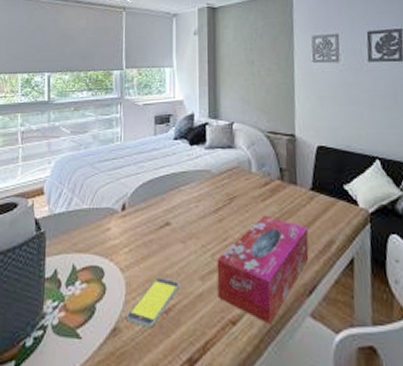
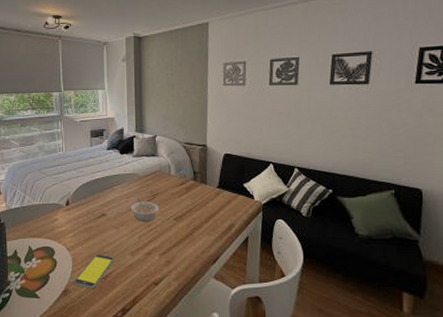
legume: none [201,202,237,234] -> present [130,198,159,222]
tissue box: present [217,215,309,324] -> none [143,207,214,284]

